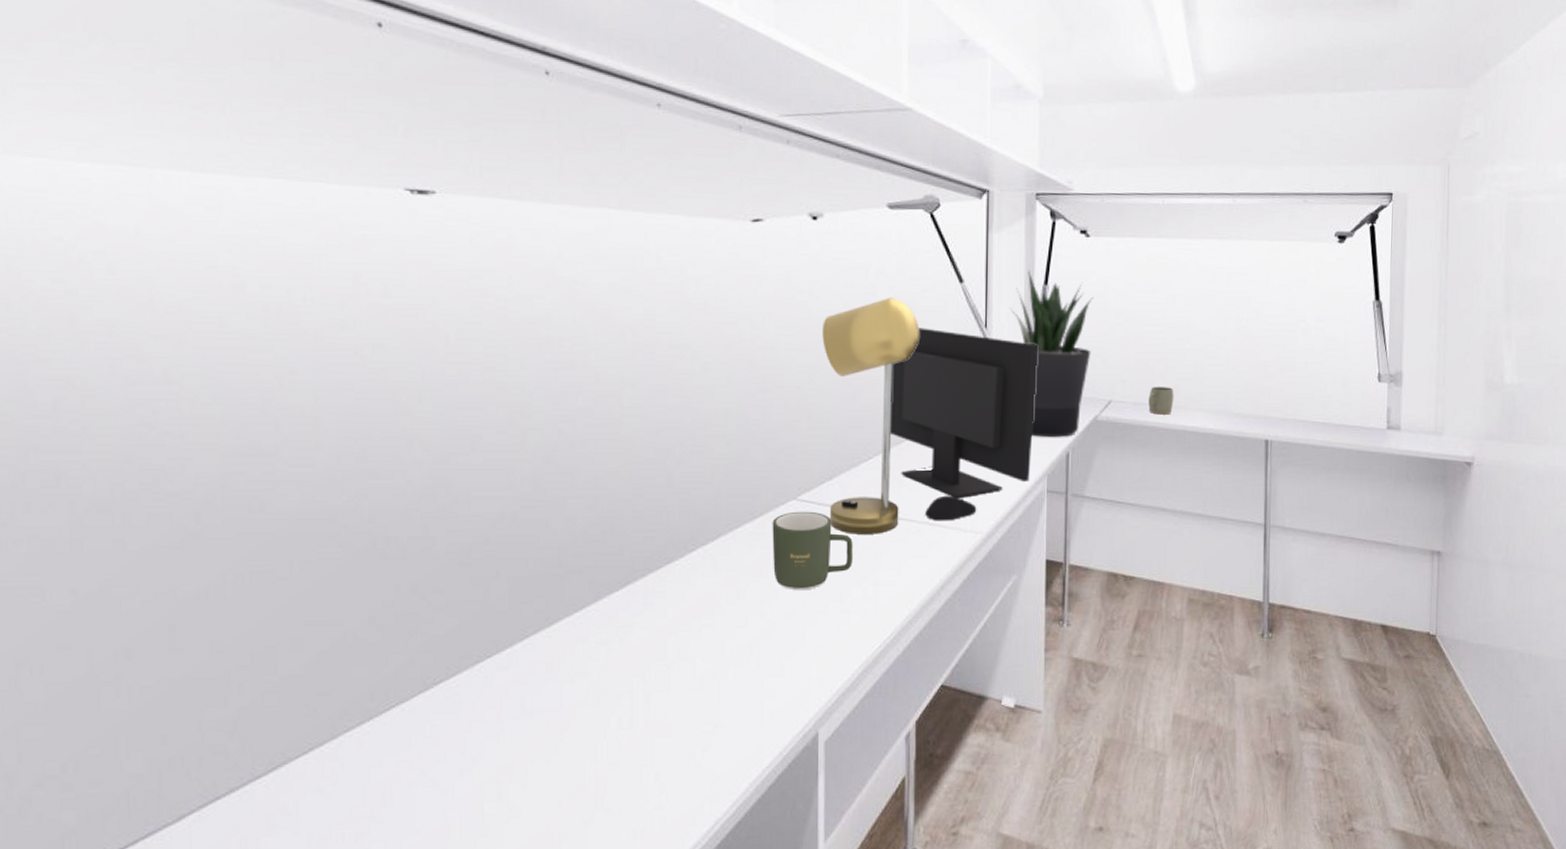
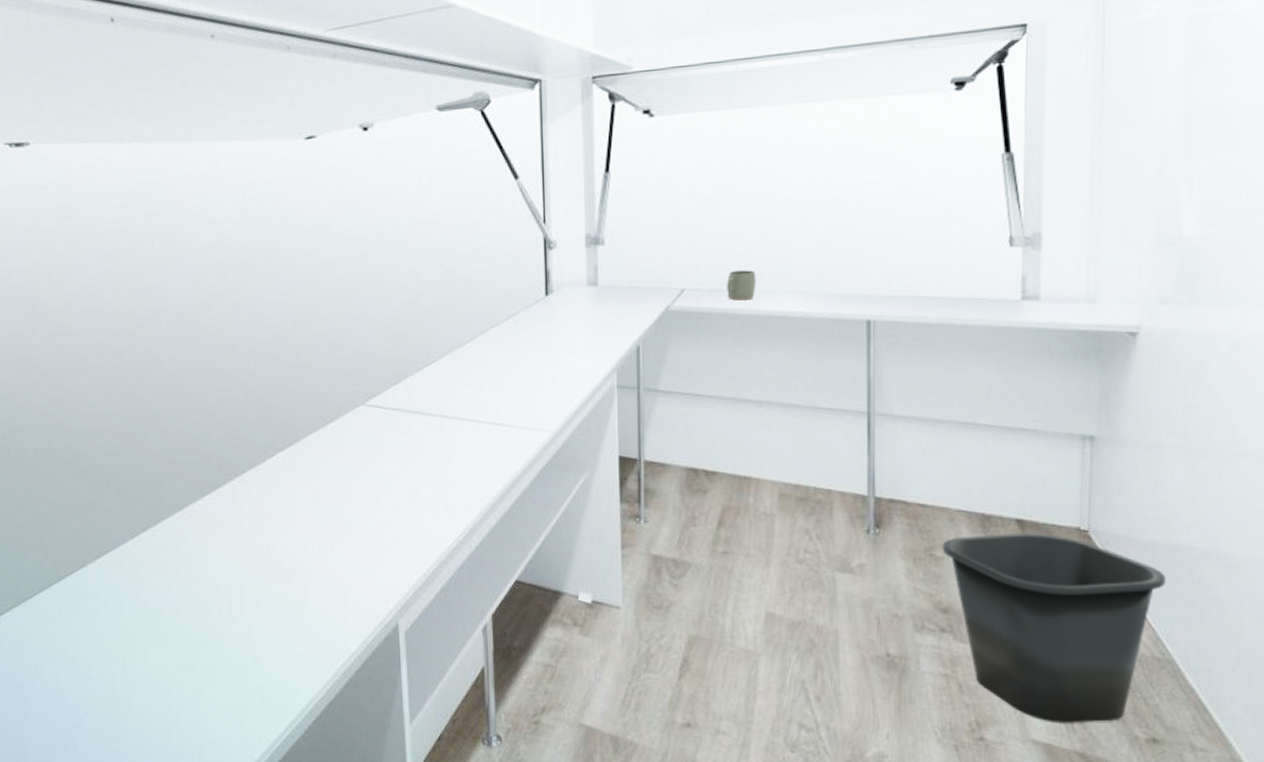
mug: present [772,511,853,591] -> none [343,415,422,491]
desk lamp: present [822,297,920,534] -> none [379,200,476,436]
computer monitor: present [890,327,1039,499] -> none [449,228,602,398]
computer mouse: present [925,495,977,521] -> none [491,395,544,421]
planter: present [1010,270,1094,437] -> none [569,158,661,331]
waste bin: none [1322,637,1493,812] -> present [942,533,1166,723]

